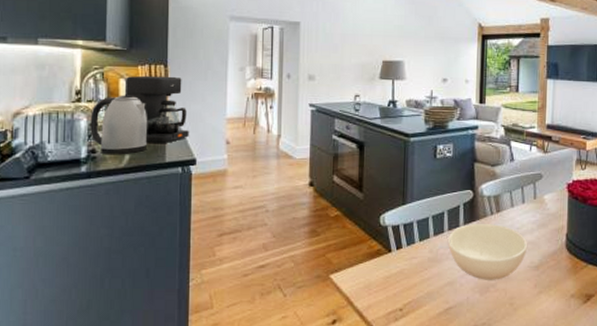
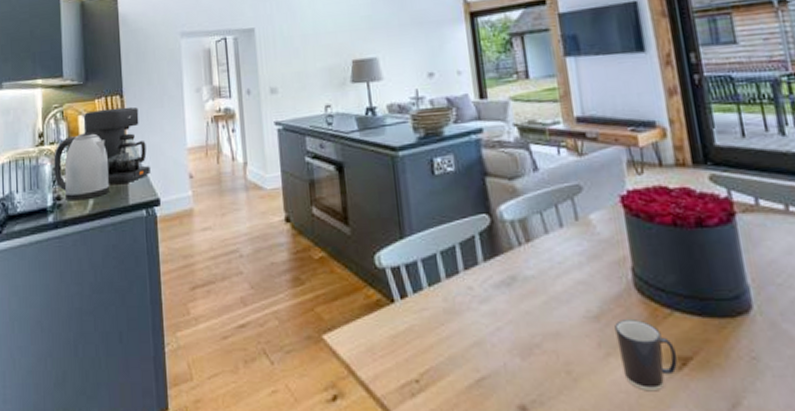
bowl: present [447,223,528,280] -> none [465,258,579,338]
mug: none [547,269,585,317] -> present [614,319,678,392]

